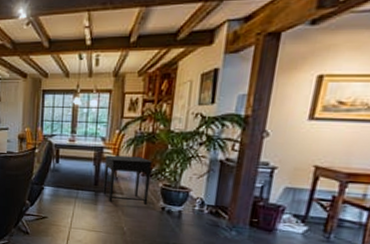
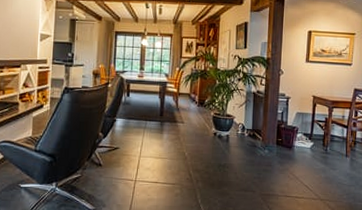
side table: present [103,155,152,205] -> none [167,89,205,131]

